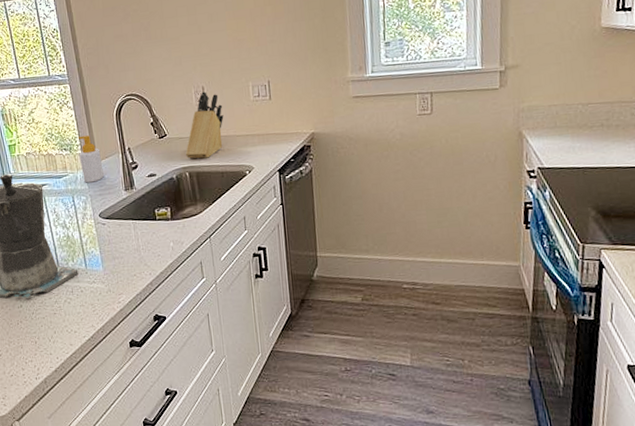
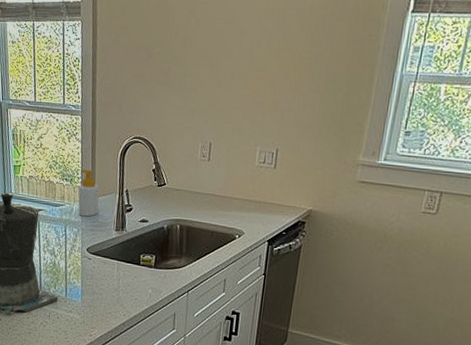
knife block: present [185,91,224,159] -> none [180,148,226,215]

